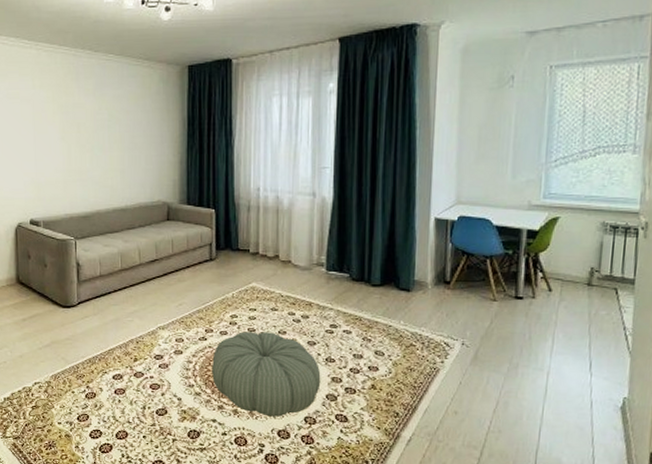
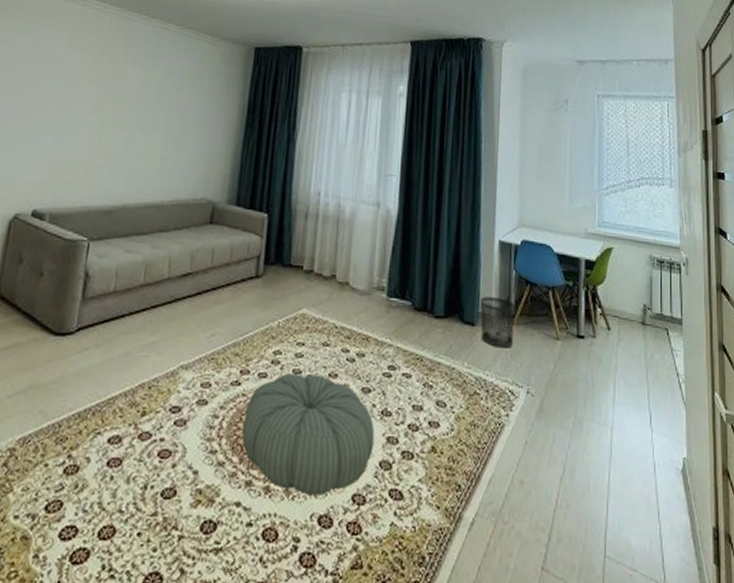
waste bin: none [415,267,451,309] -> present [479,297,515,348]

